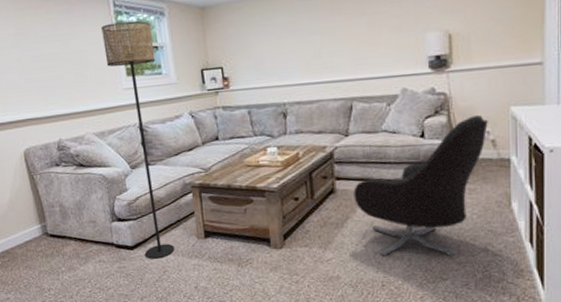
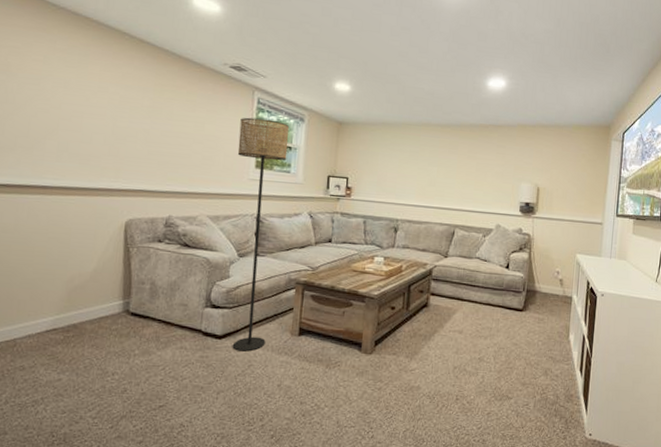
armchair: present [353,115,488,256] -> none [444,257,559,376]

